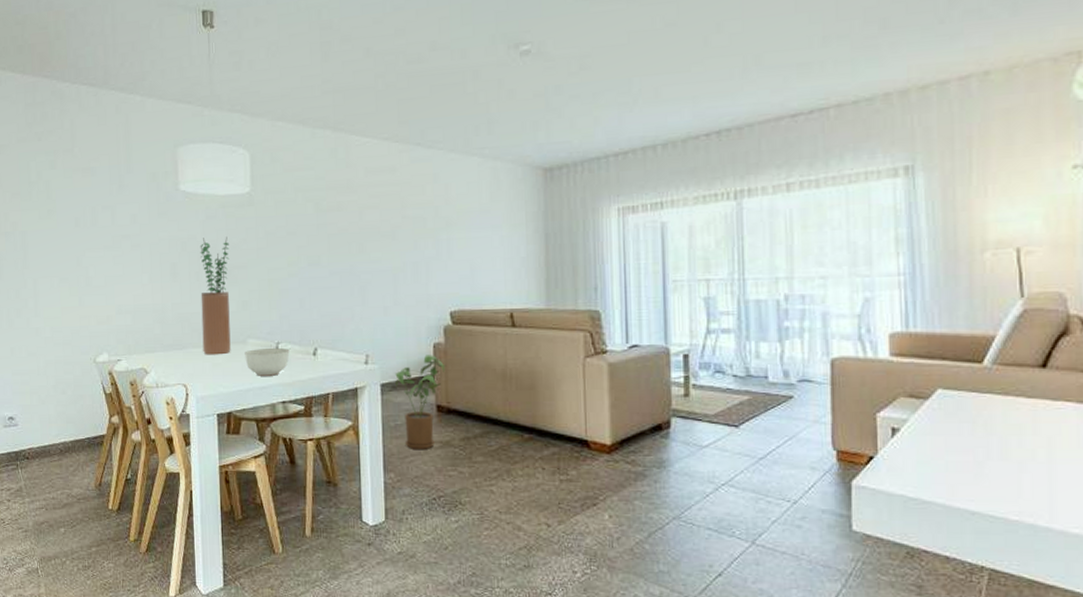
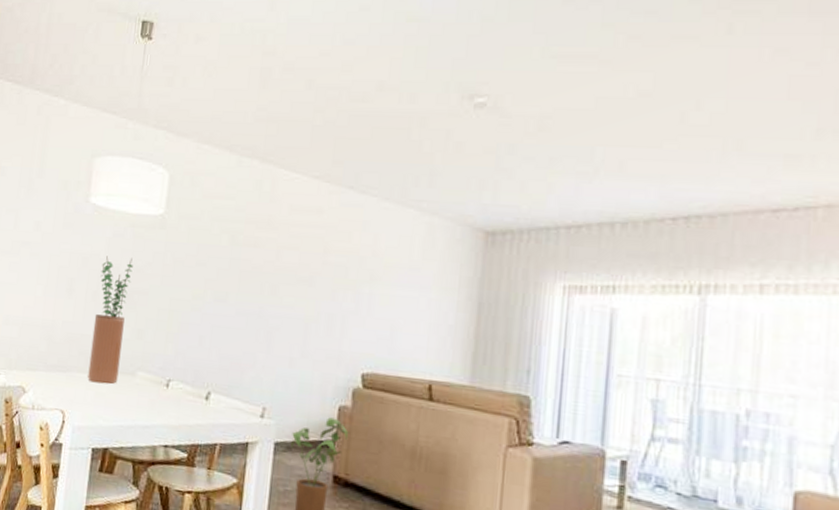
bowl: present [245,348,290,376] -> none [131,383,181,416]

